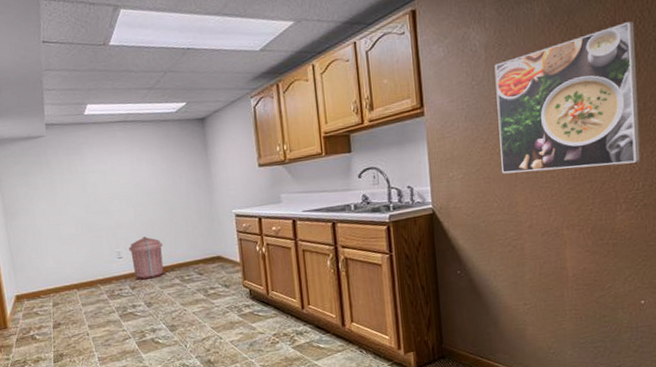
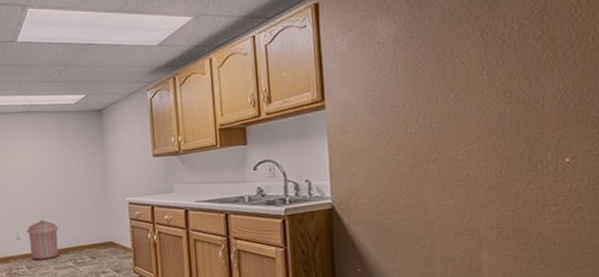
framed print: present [494,21,640,174] -> none [404,10,574,170]

